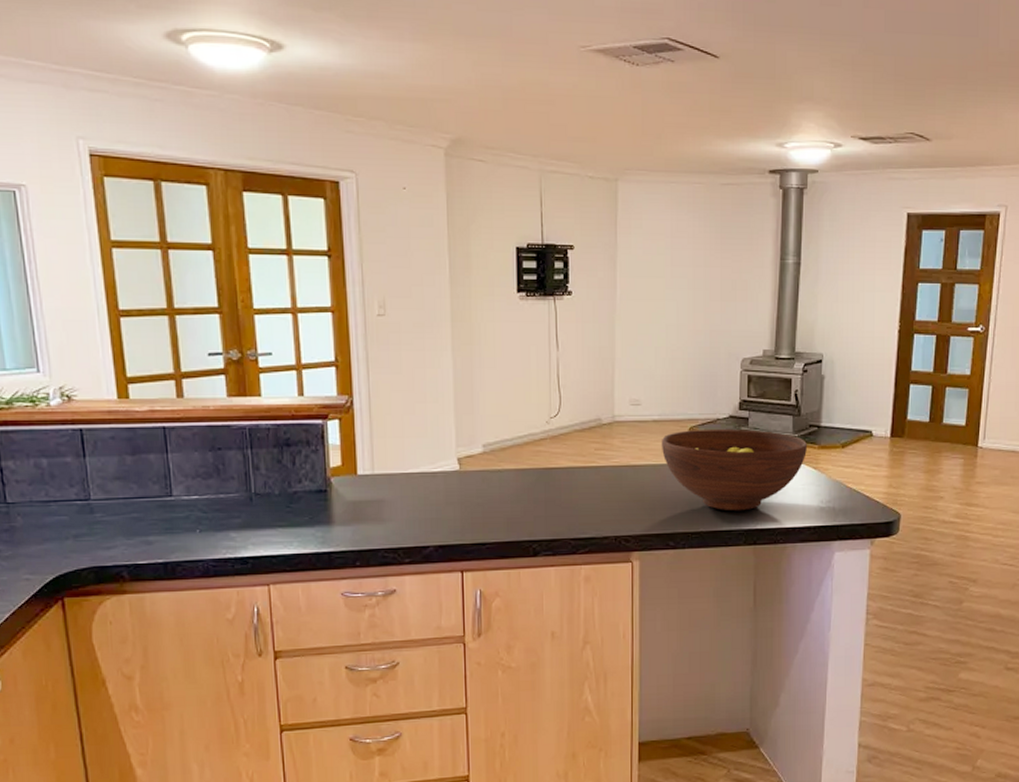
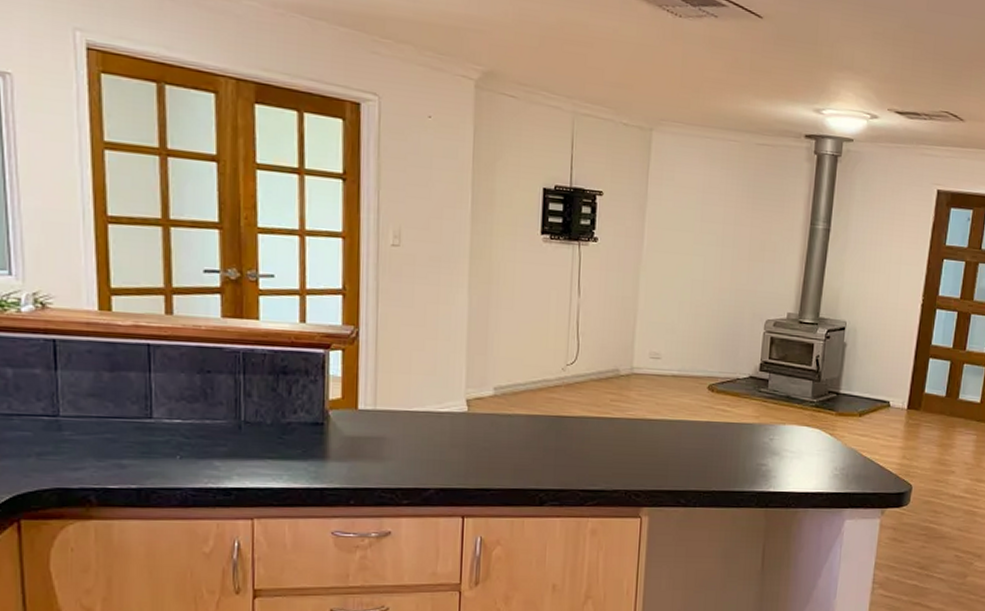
fruit bowl: present [661,428,807,511] -> none [678,387,825,473]

